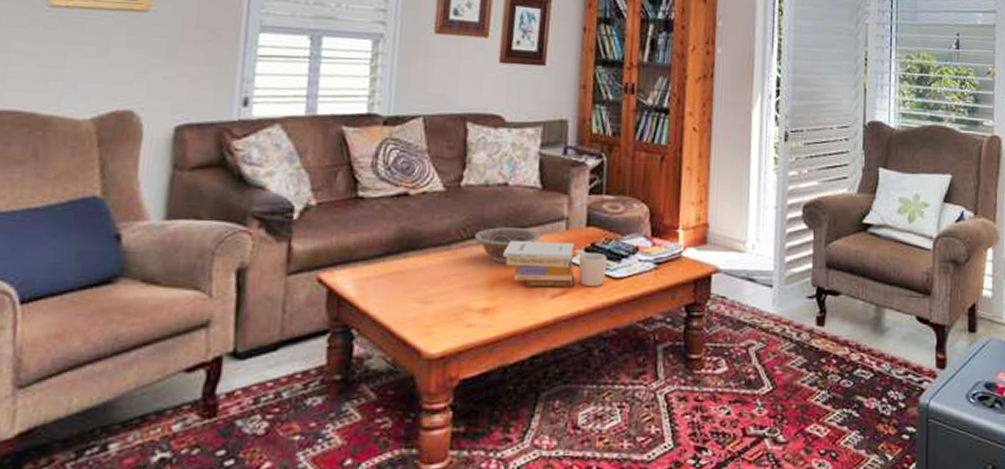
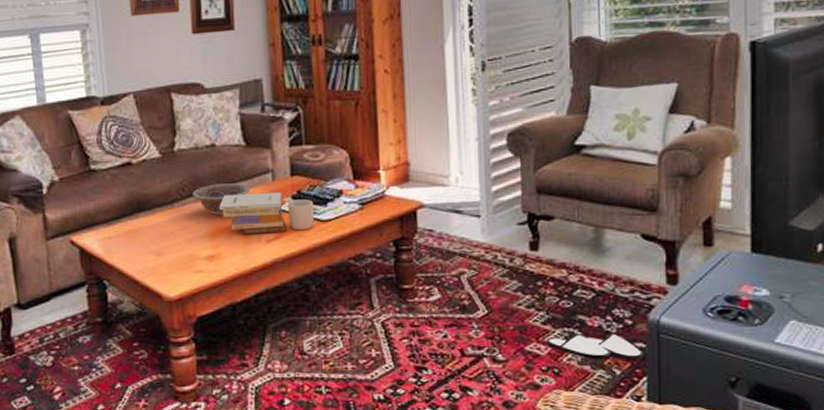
slippers: none [826,416,914,443] -> present [547,333,643,359]

